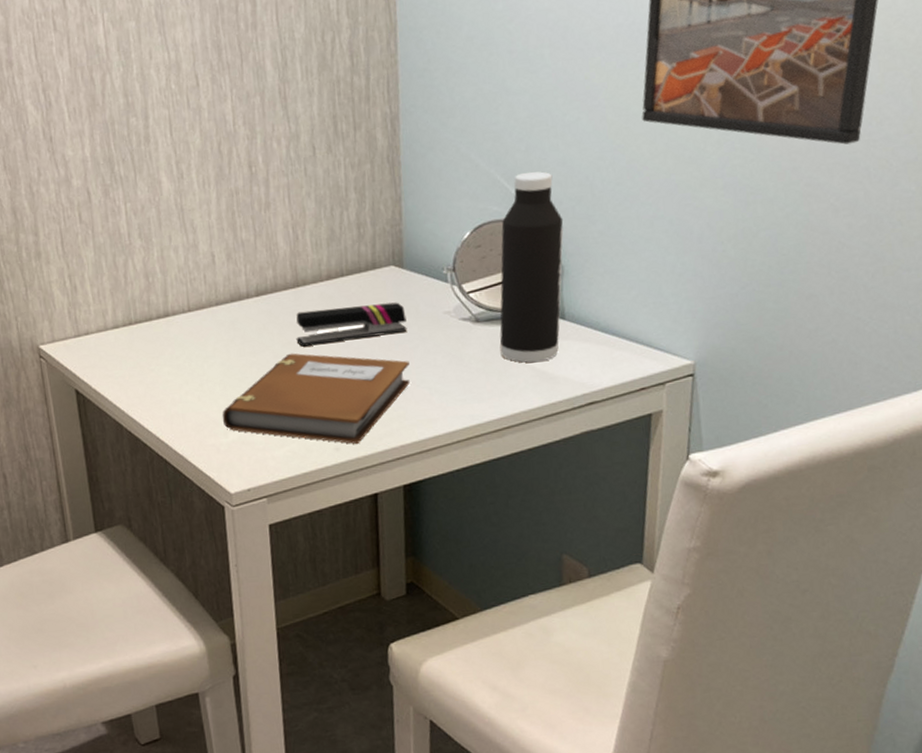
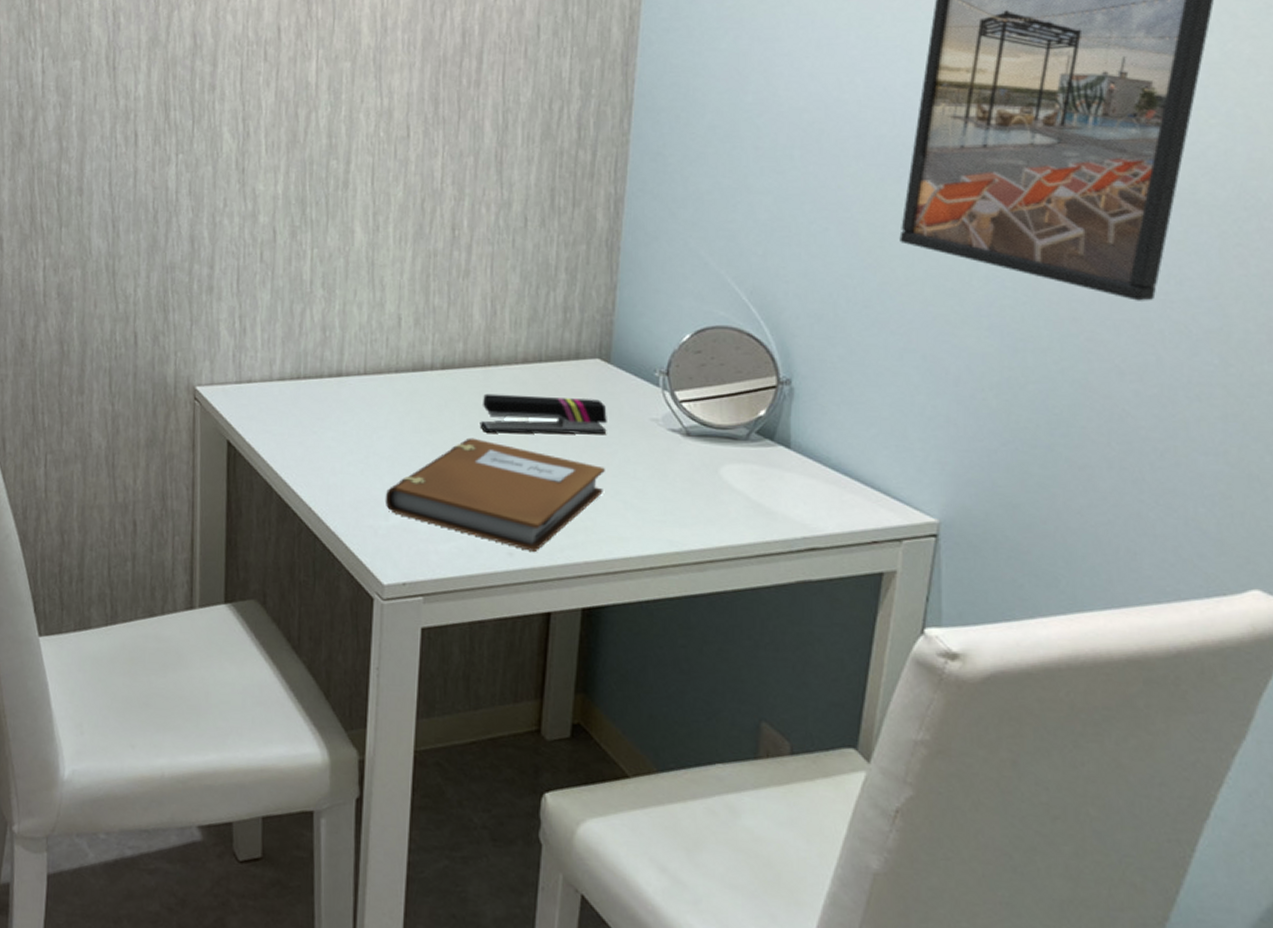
water bottle: present [499,171,564,363] -> none [711,278,799,493]

